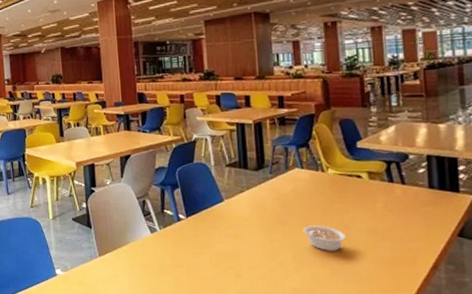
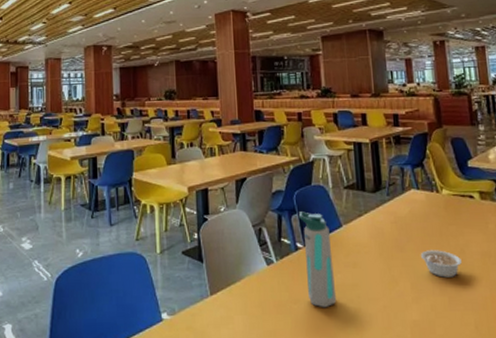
water bottle: none [180,186,218,273] -> present [298,211,337,308]

